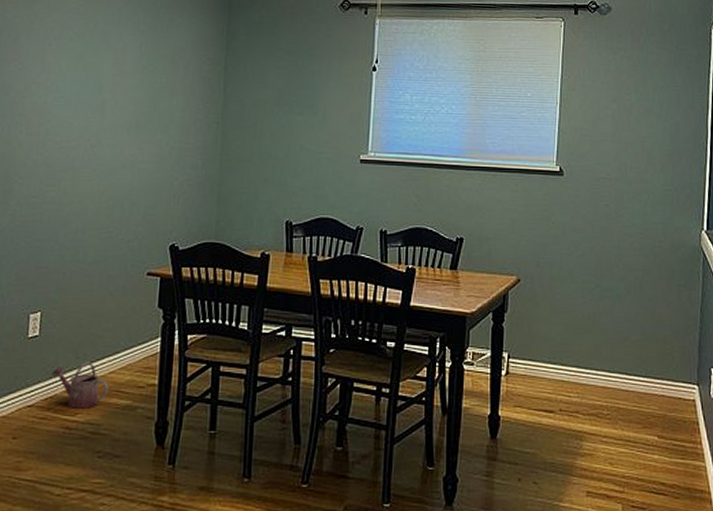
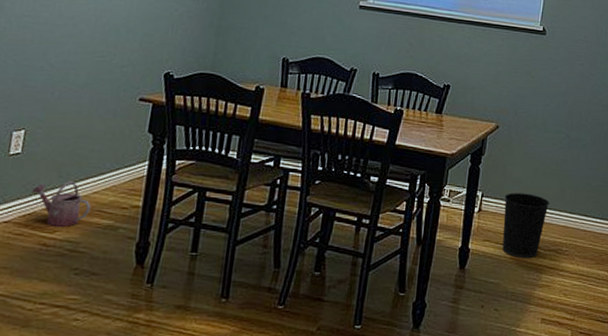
wastebasket: none [533,352,584,425] -> present [502,192,550,259]

